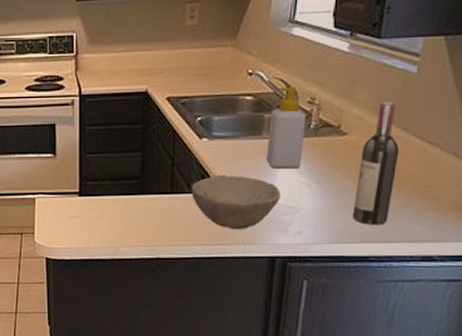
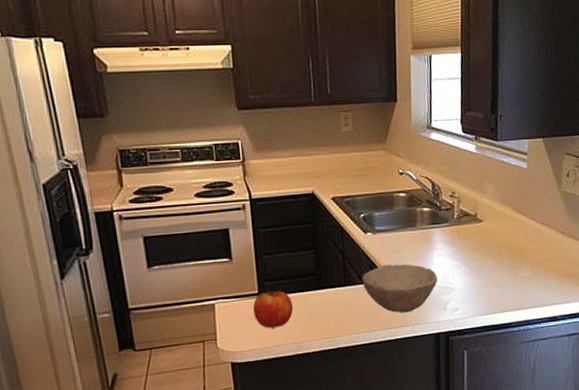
apple: none [72,190,114,229] -> present [252,290,294,328]
soap bottle: present [266,86,306,169] -> none [421,183,451,255]
wine bottle: present [353,102,400,225] -> none [494,193,523,296]

